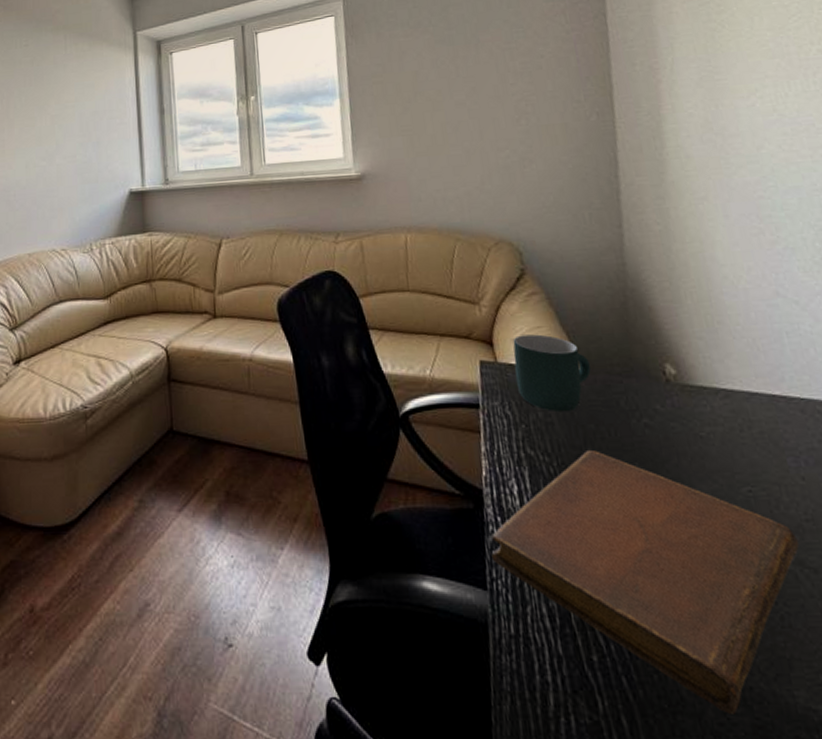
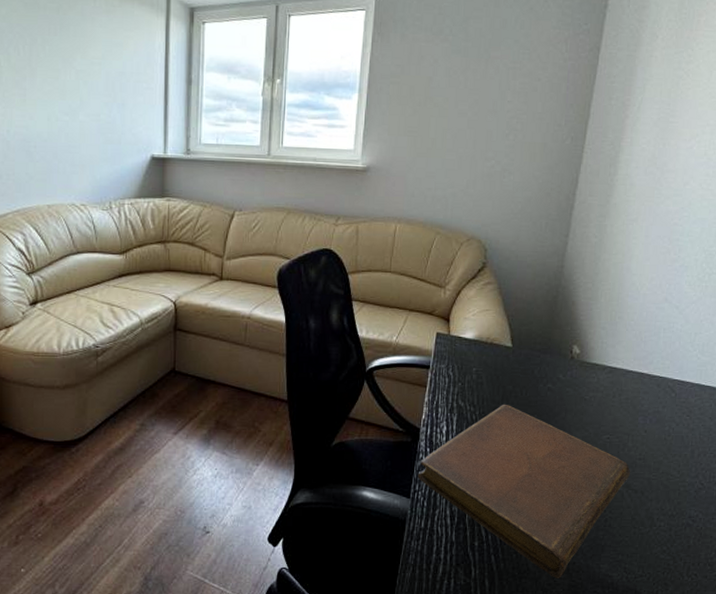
mug: present [513,334,591,413] -> none [461,315,519,376]

